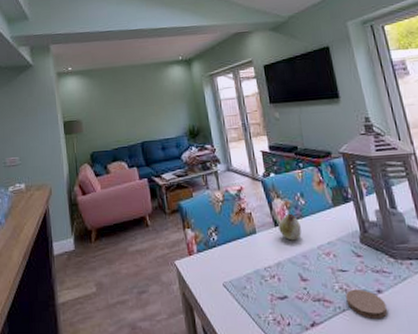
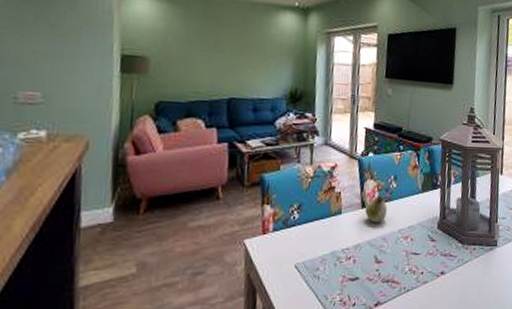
coaster: present [345,288,388,319] -> none [412,270,446,298]

